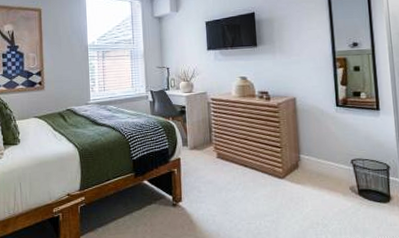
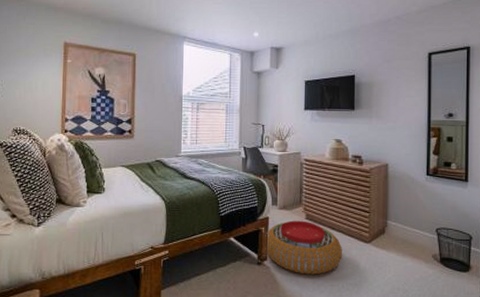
pouf: none [178,159,257,214] -> present [265,220,342,275]

